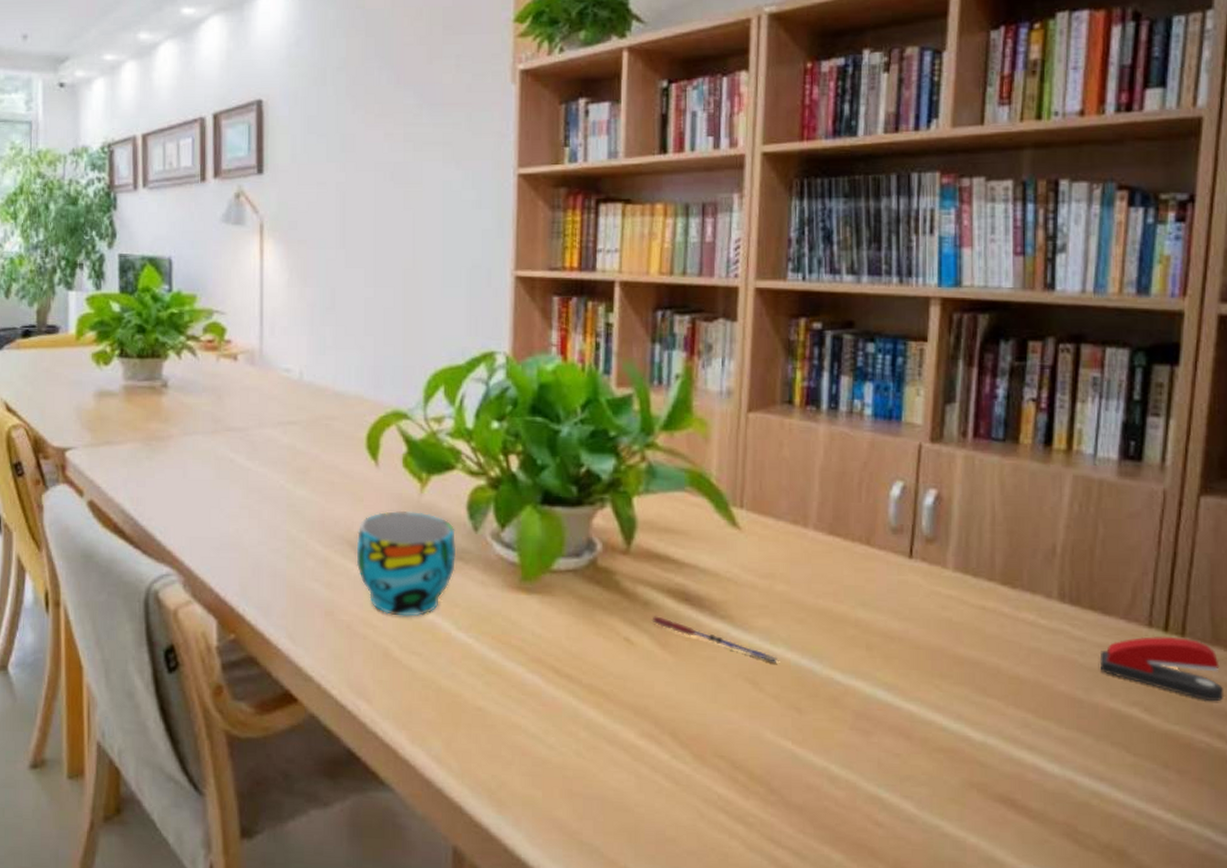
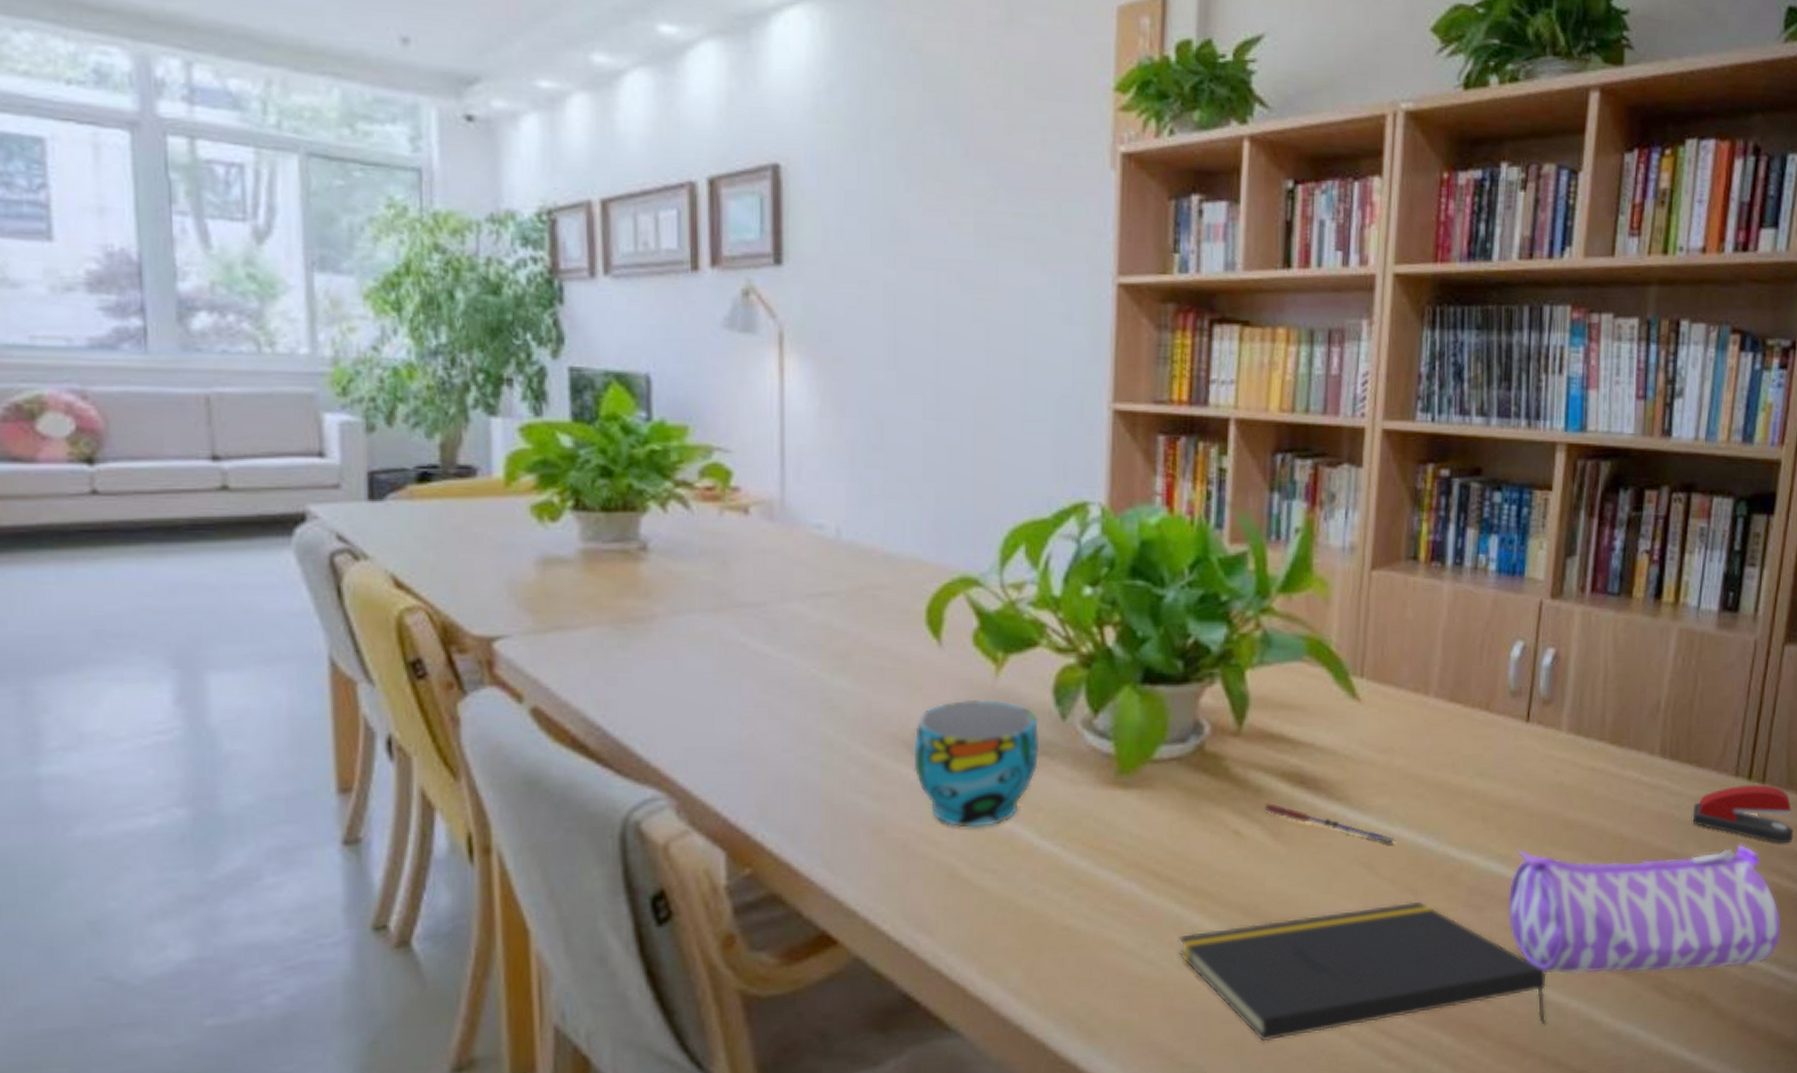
notepad: none [576,719,943,857] -> present [1178,901,1546,1042]
pencil case: none [896,680,1215,825] -> present [1507,844,1782,975]

